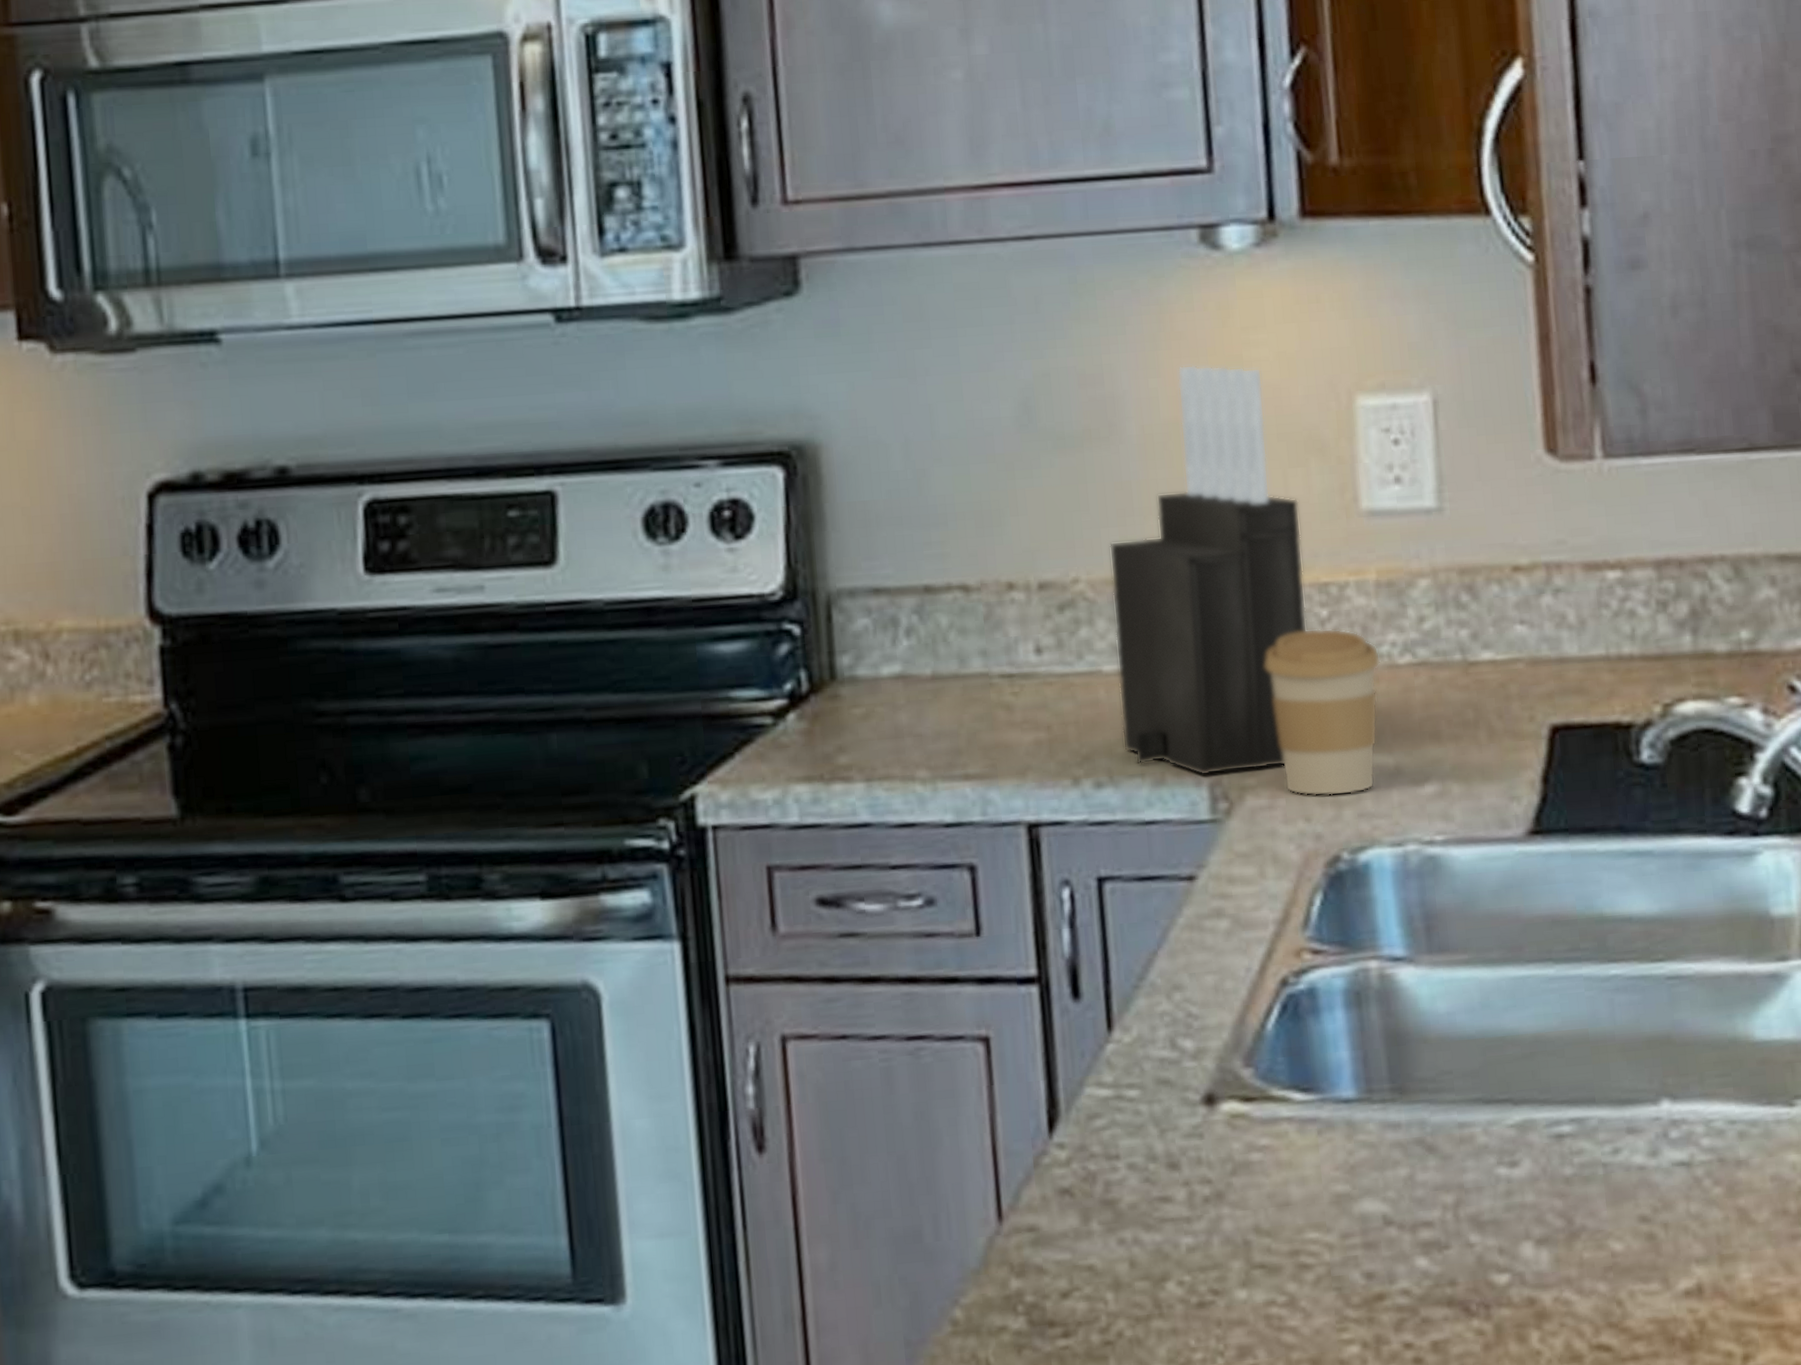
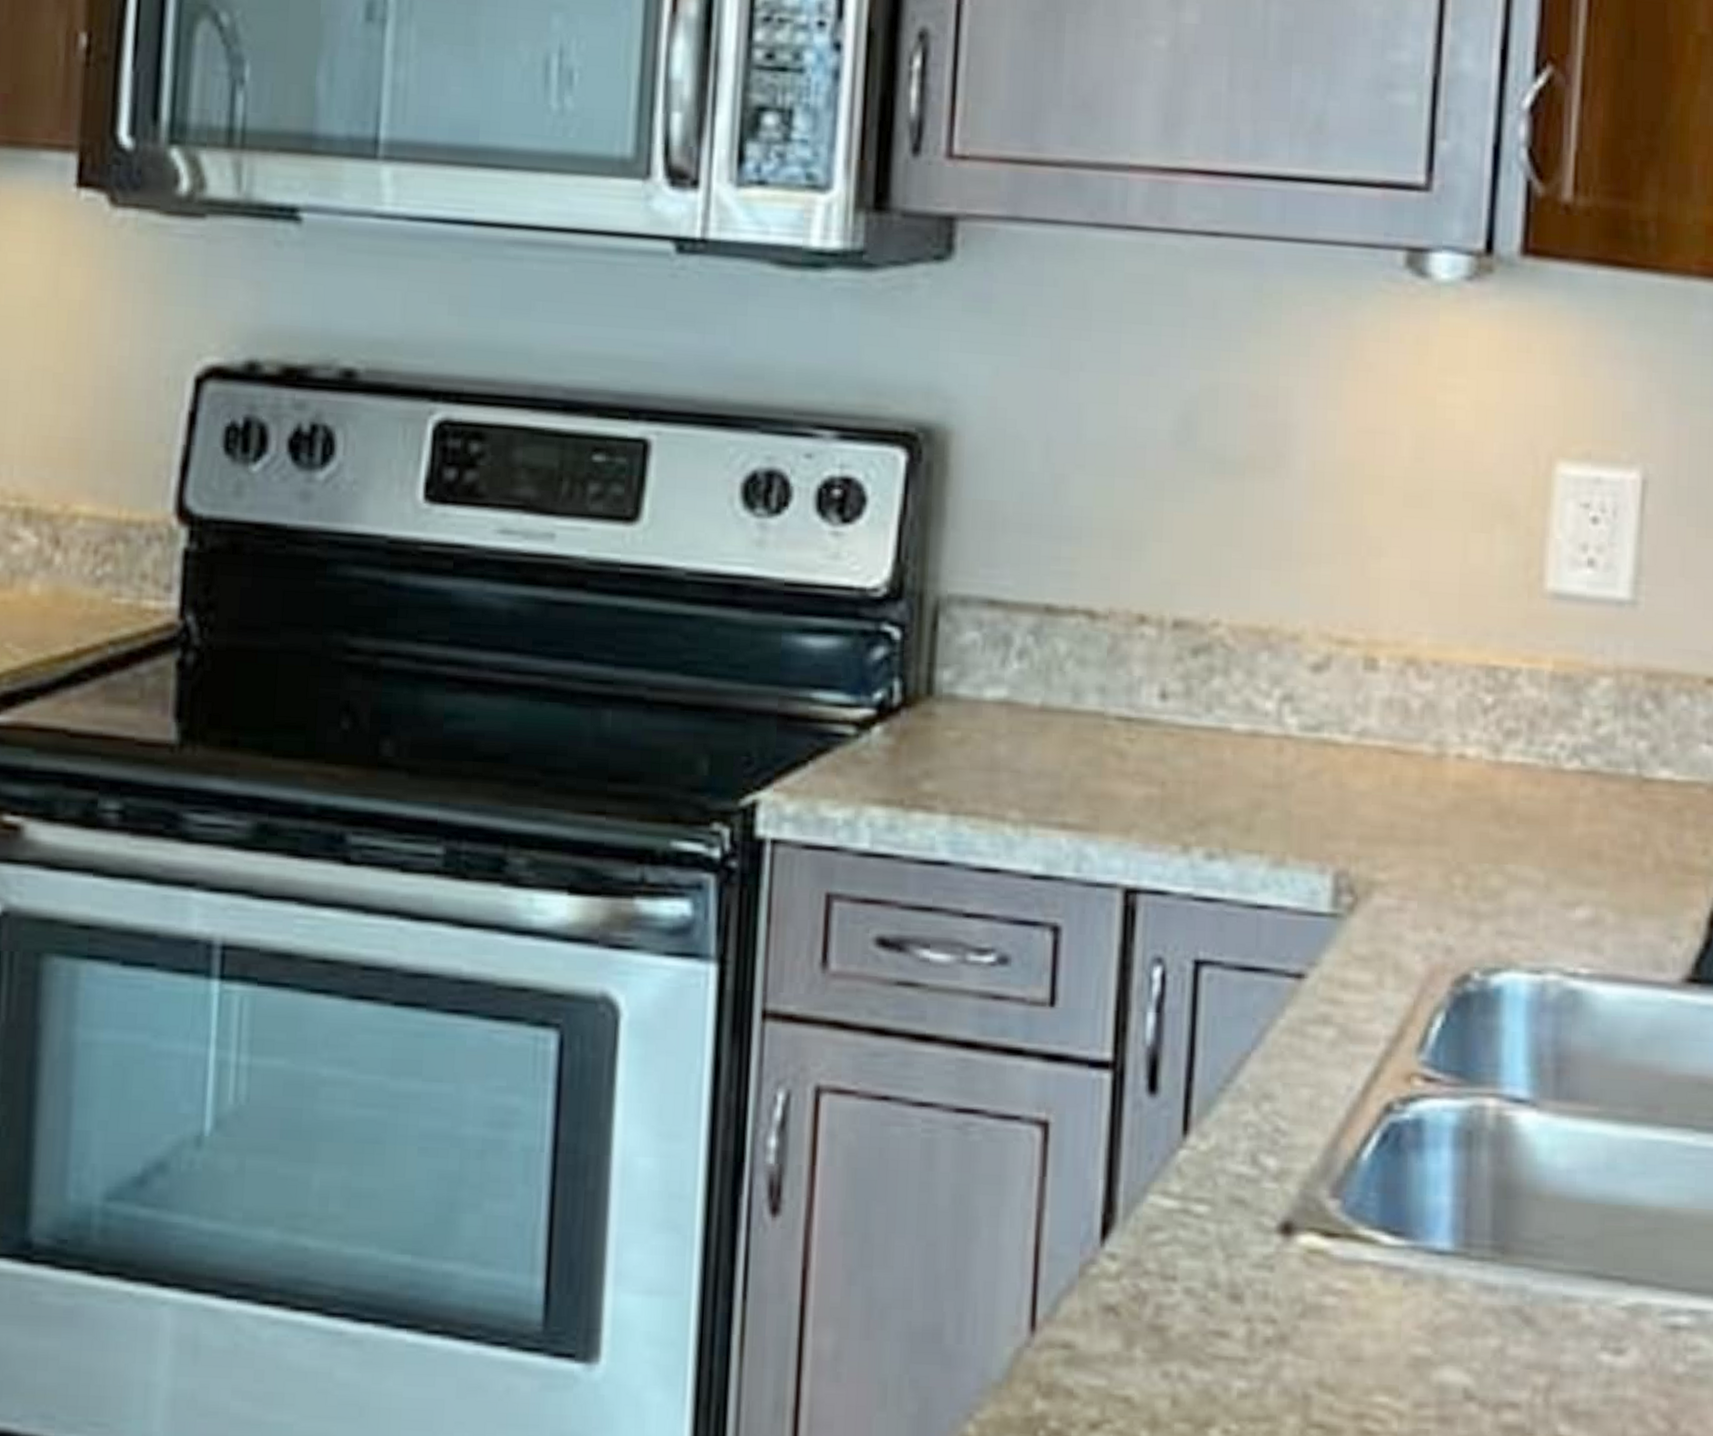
knife block: present [1109,364,1309,776] -> none [1243,400,1477,866]
coffee cup: present [1265,628,1381,797] -> none [1414,715,1545,908]

